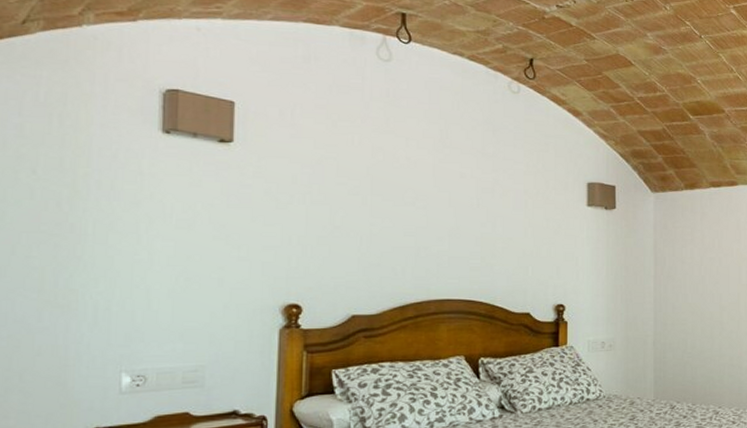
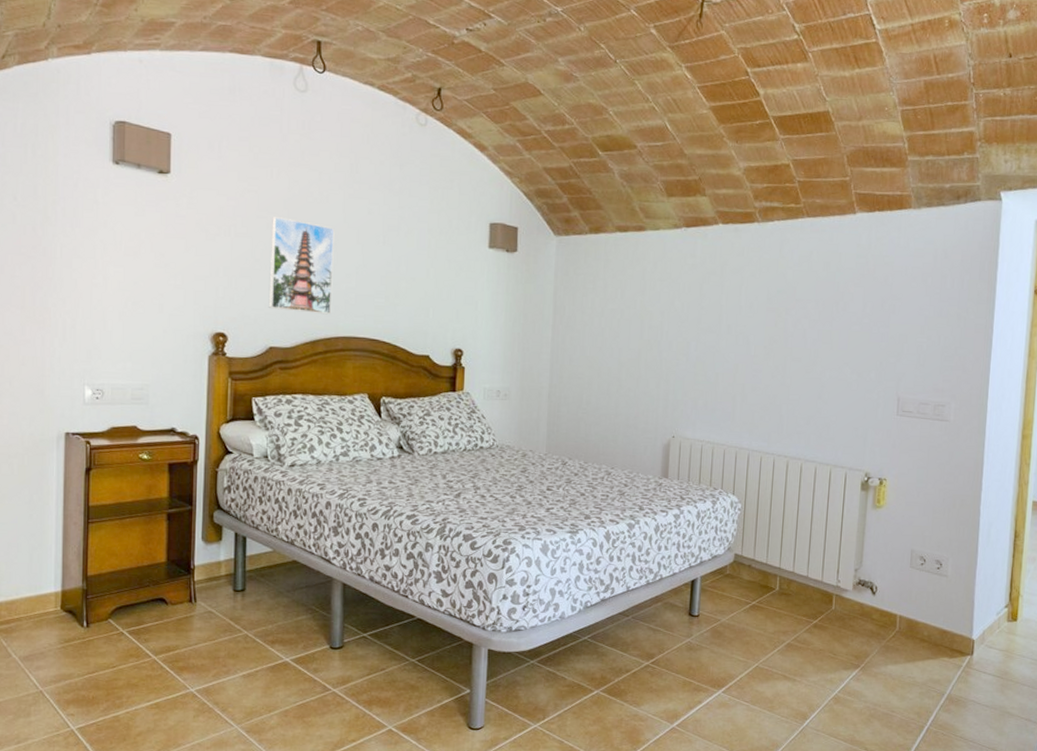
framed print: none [350,182,424,279] -> present [268,216,335,315]

